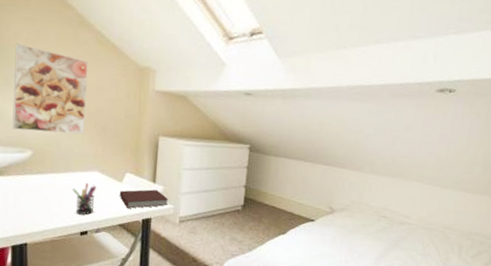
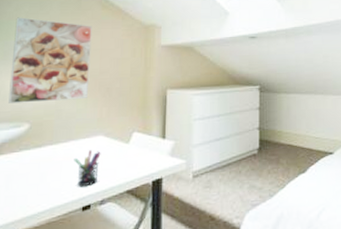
notebook: present [119,189,169,209] -> none [126,146,181,171]

